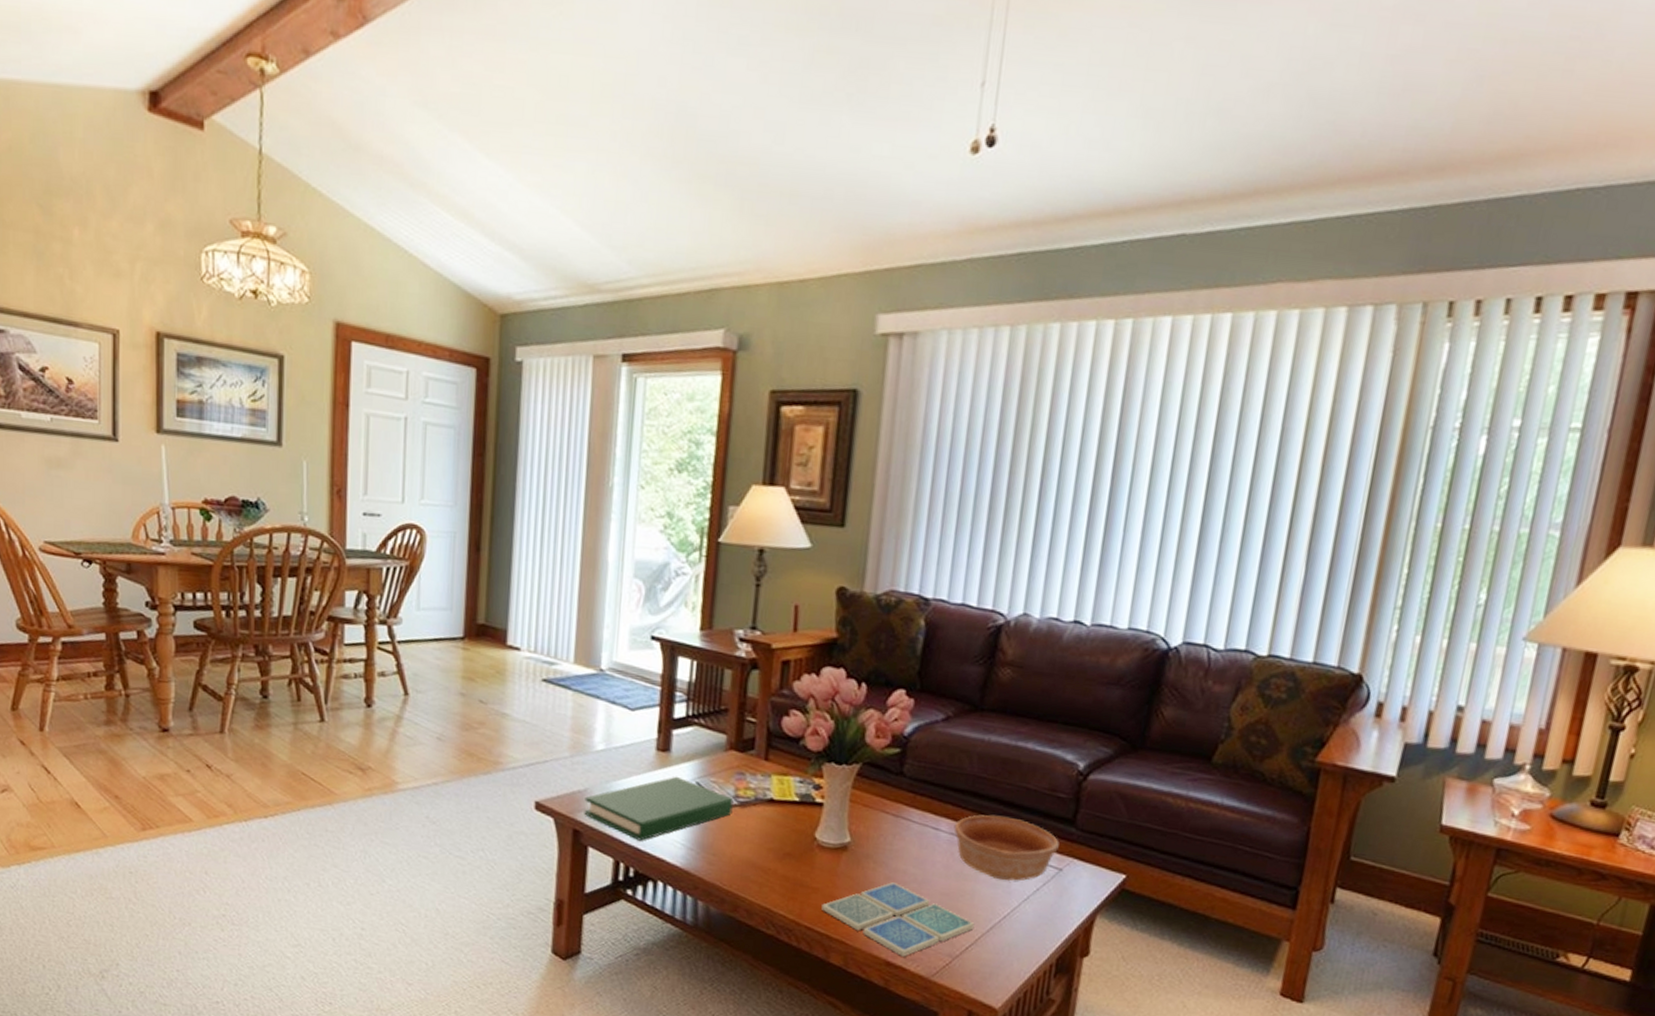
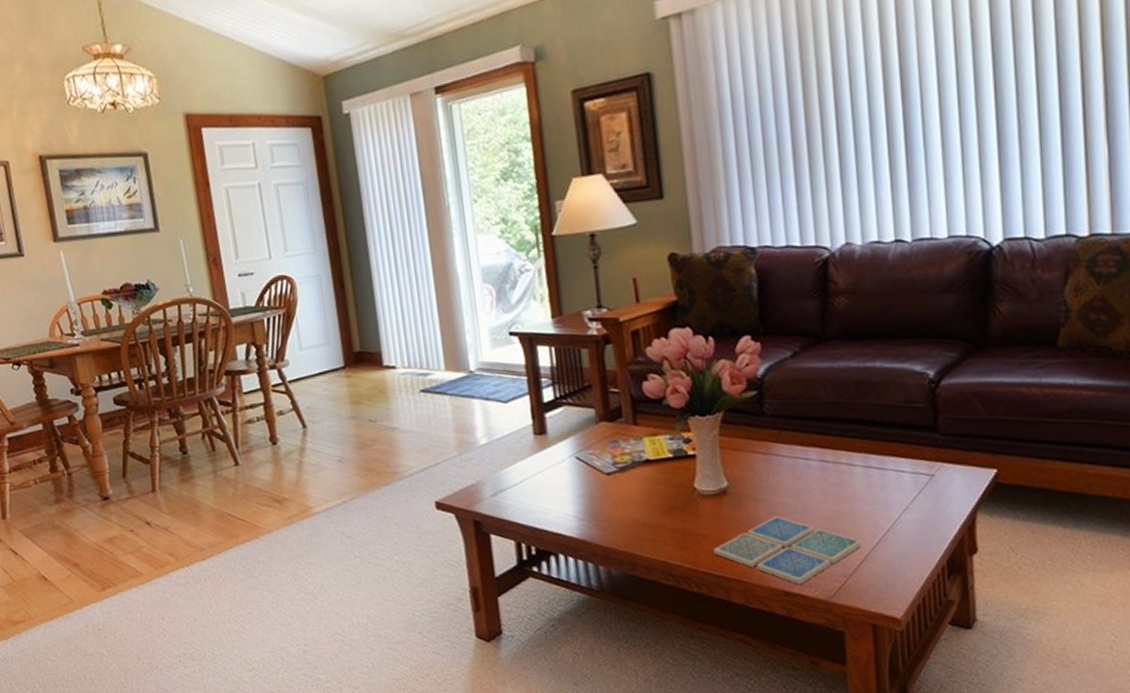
hardback book: present [584,776,734,841] -> none [479,455,614,520]
bowl: present [953,815,1060,881] -> none [822,435,926,496]

